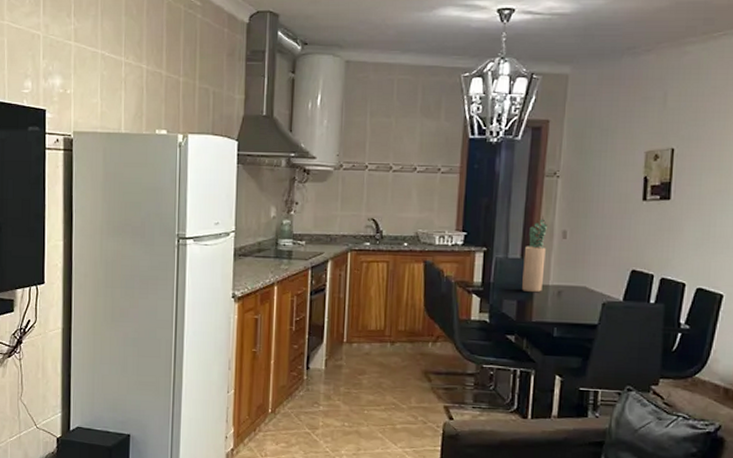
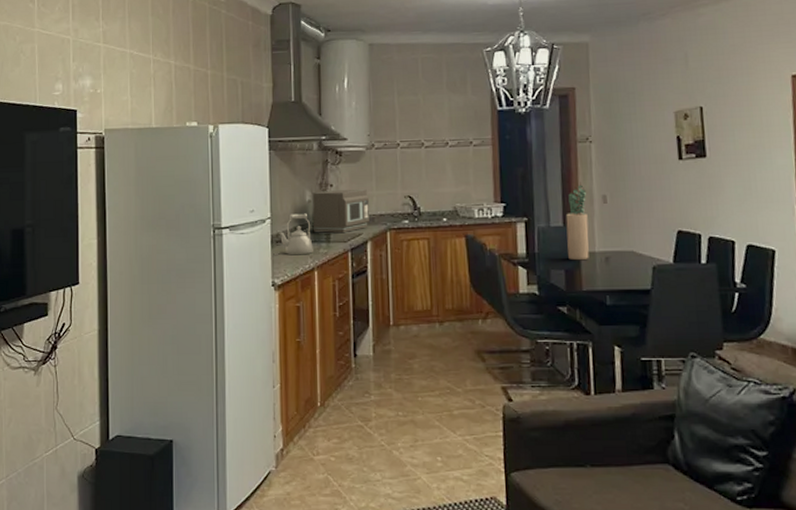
kettle: none [242,228,276,270] -> present [279,213,314,256]
microwave: none [276,207,334,251] -> present [313,189,370,234]

